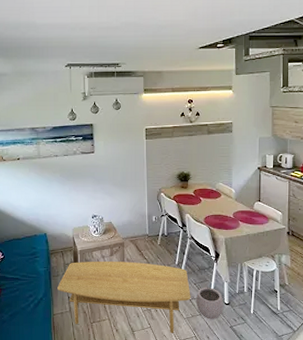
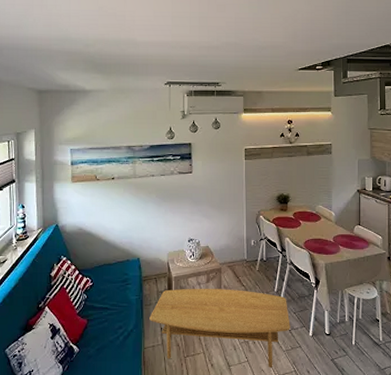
plant pot: present [196,286,224,319] -> none [296,315,324,352]

